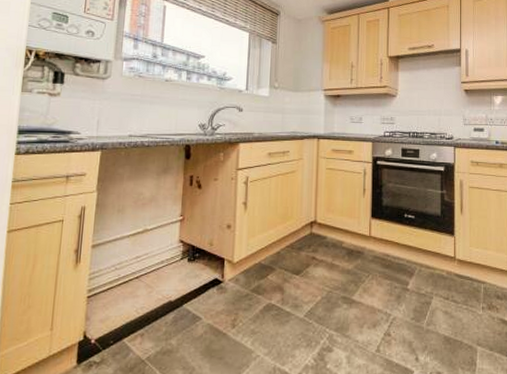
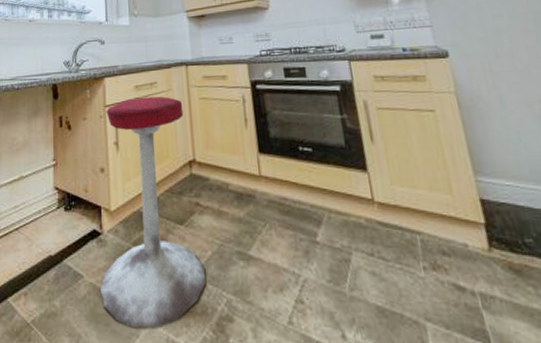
stool: none [217,164,314,360] -> present [100,96,207,329]

